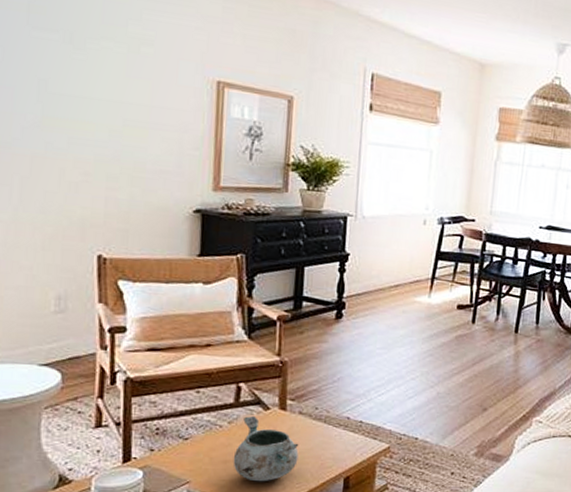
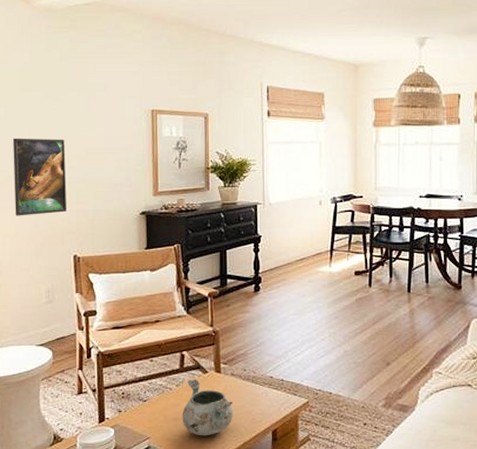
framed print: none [12,90,92,199] -> present [13,138,67,216]

